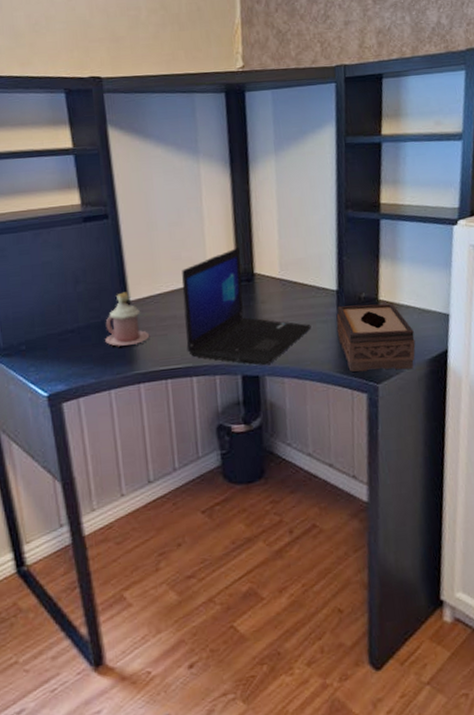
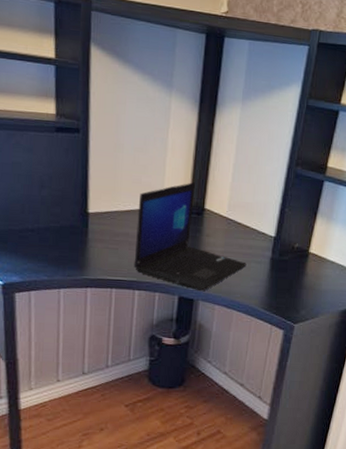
mug: present [105,292,150,347] -> none [61,203,103,253]
tissue box: present [336,303,416,372] -> none [267,251,334,316]

